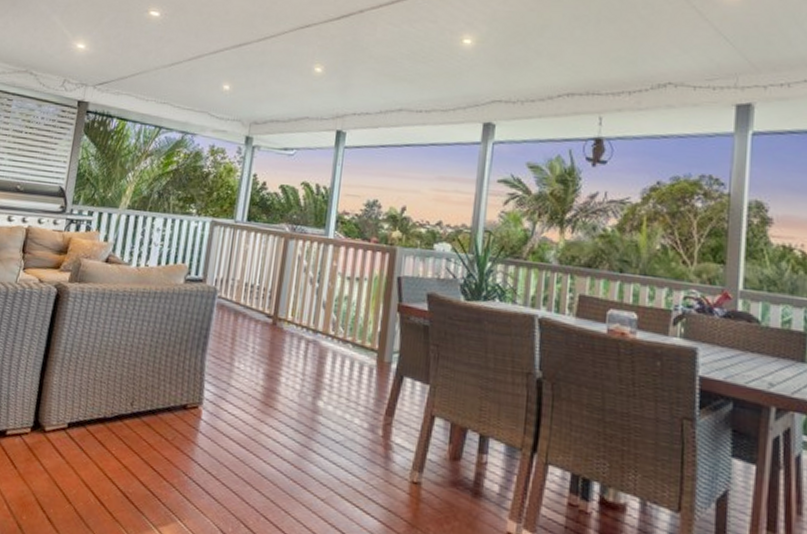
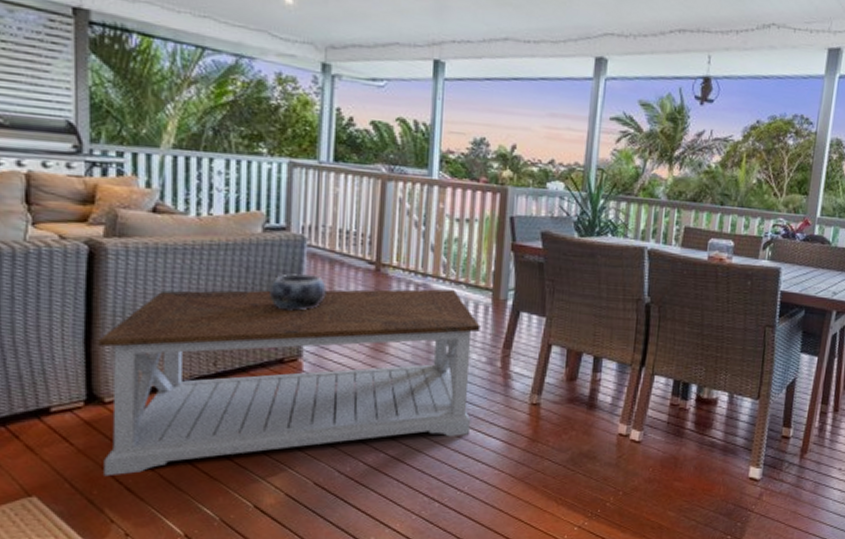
coffee table: none [33,332,364,510] -> present [98,289,481,477]
decorative bowl: none [182,322,230,359] -> present [270,274,326,311]

